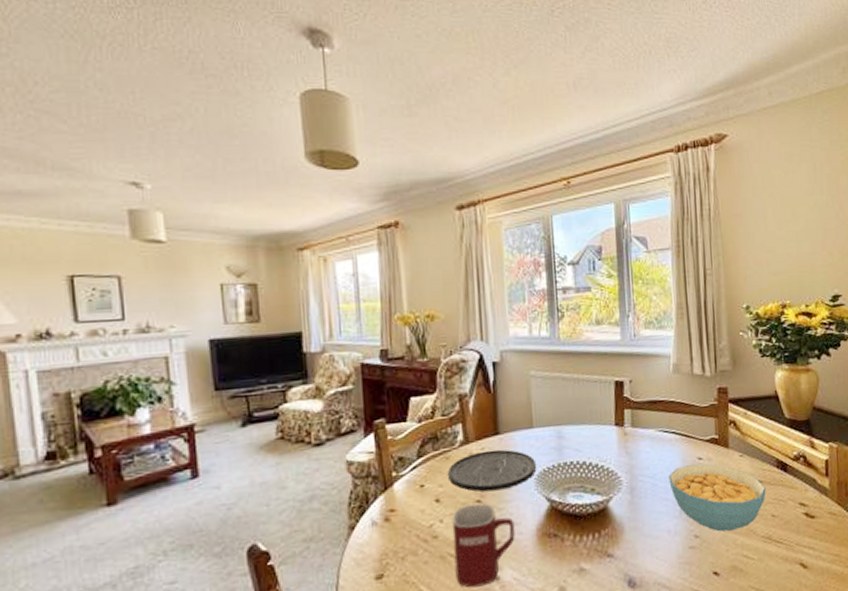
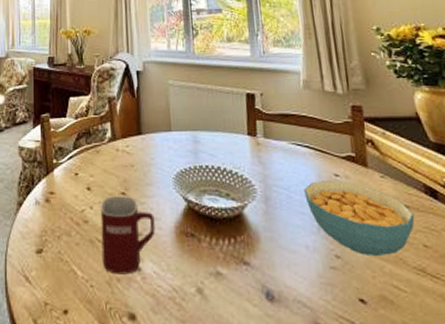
plate: present [448,449,537,492] -> none [98,148,175,186]

